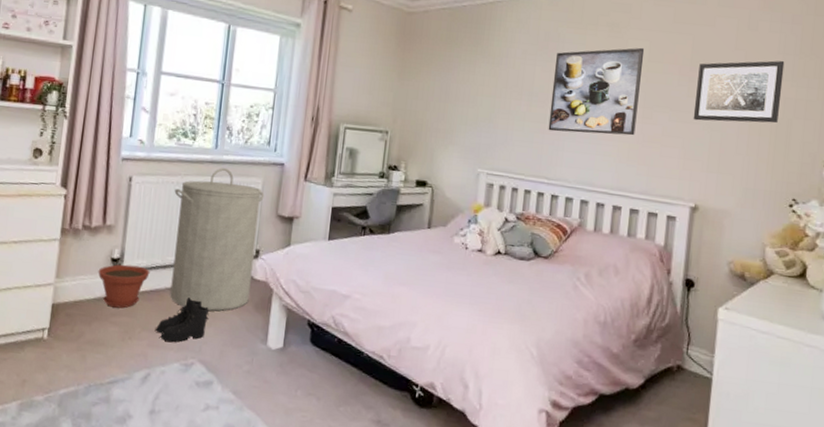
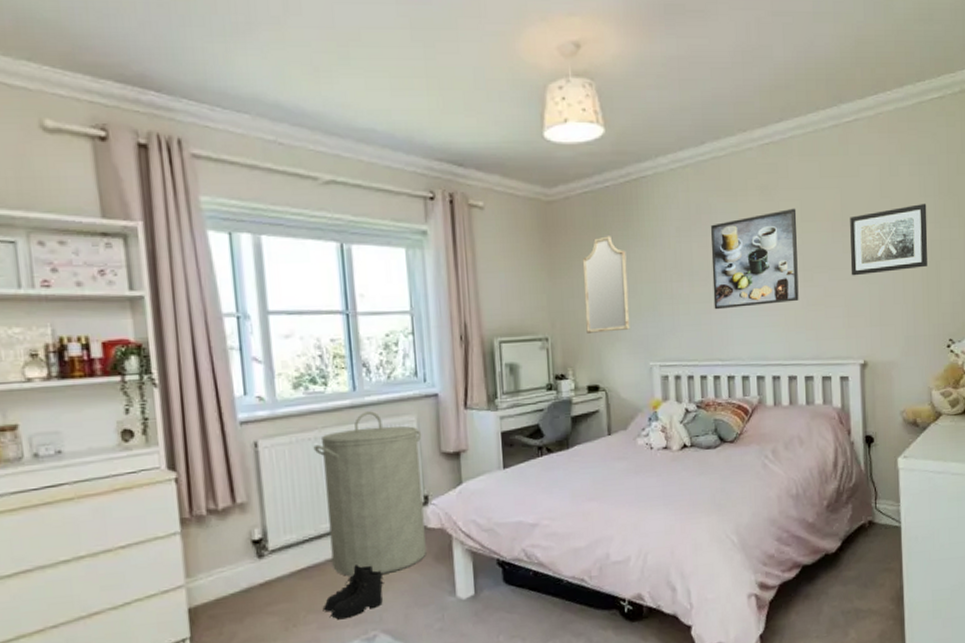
plant pot: present [98,264,150,309] -> none [238,542,303,596]
home mirror: none [424,49,472,136] -> present [582,236,630,333]

